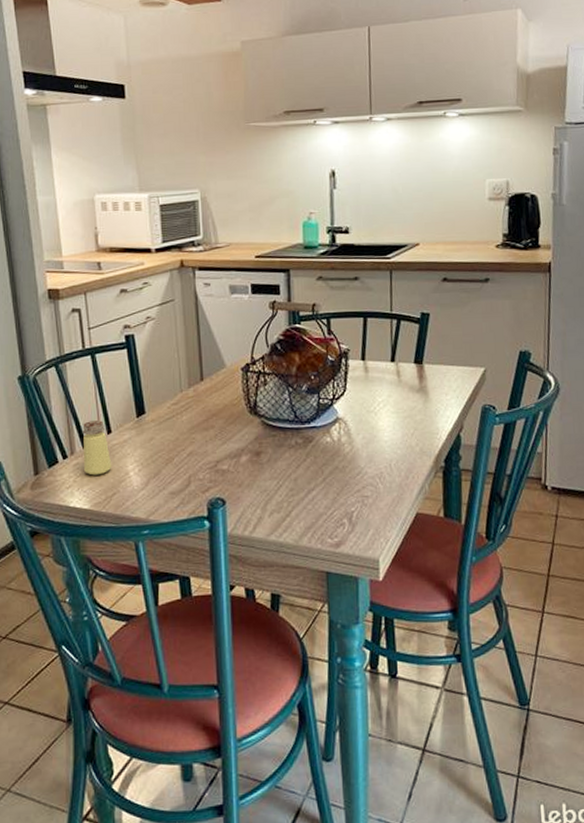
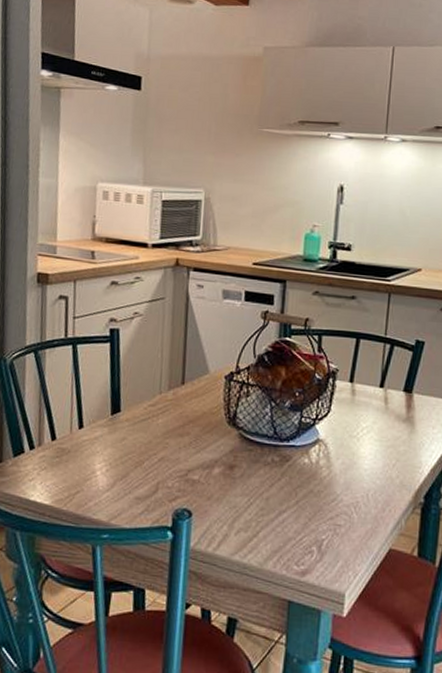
saltshaker: present [82,419,112,476] -> none [50,412,80,471]

